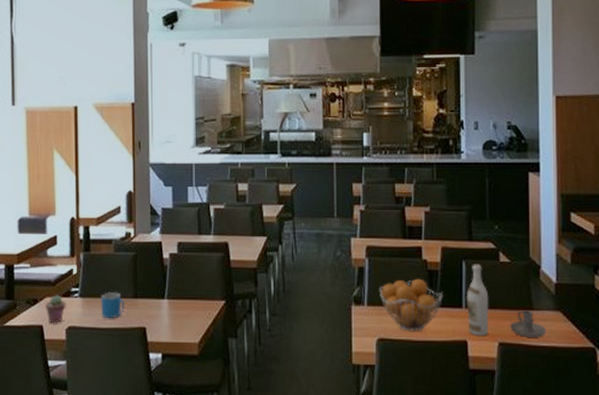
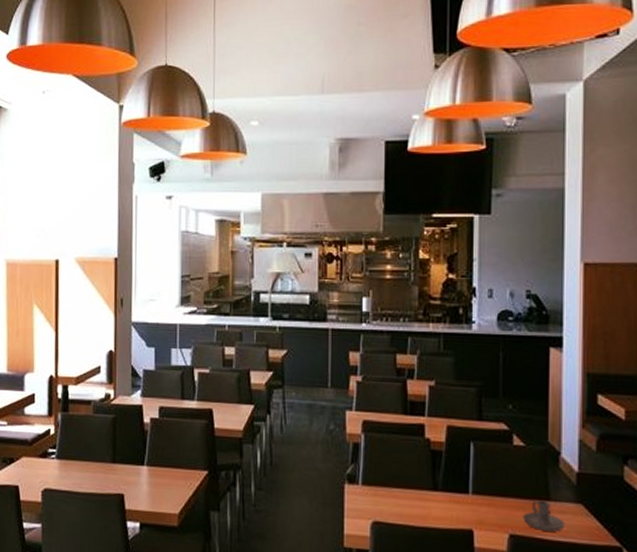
potted succulent: present [45,295,66,324] -> none [21,455,43,485]
mug: present [100,291,124,319] -> none [77,454,102,484]
fruit basket: present [379,278,443,331] -> none [375,458,447,517]
wine bottle: present [466,264,489,336] -> none [473,446,500,527]

